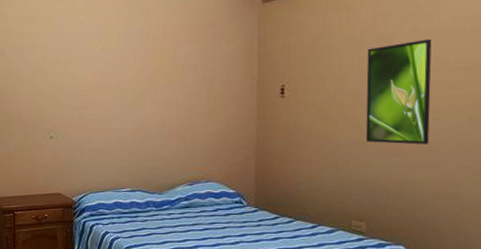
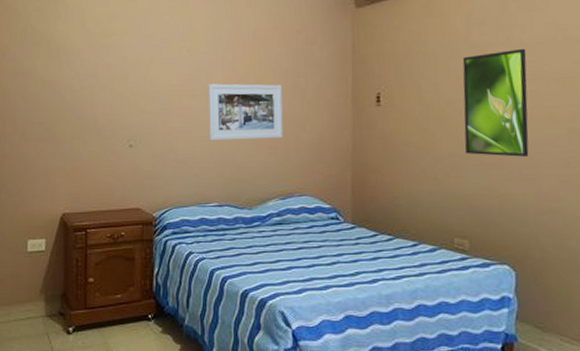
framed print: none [121,78,192,132] -> present [208,83,284,141]

